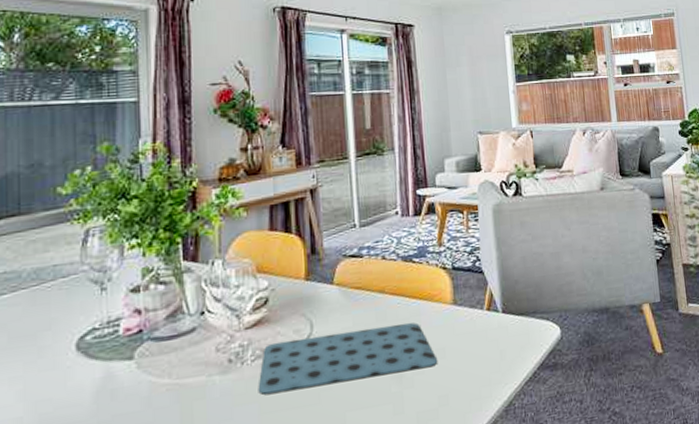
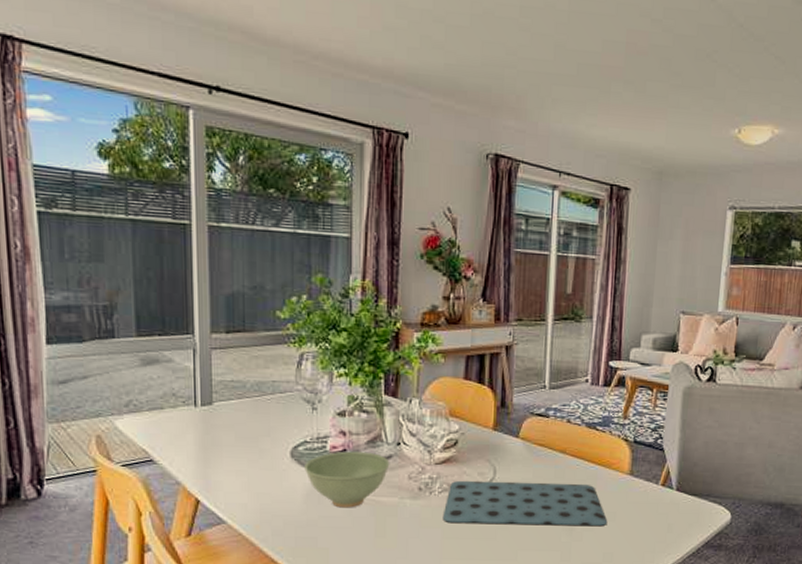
bowl: none [93,328,194,401] -> present [305,451,390,508]

